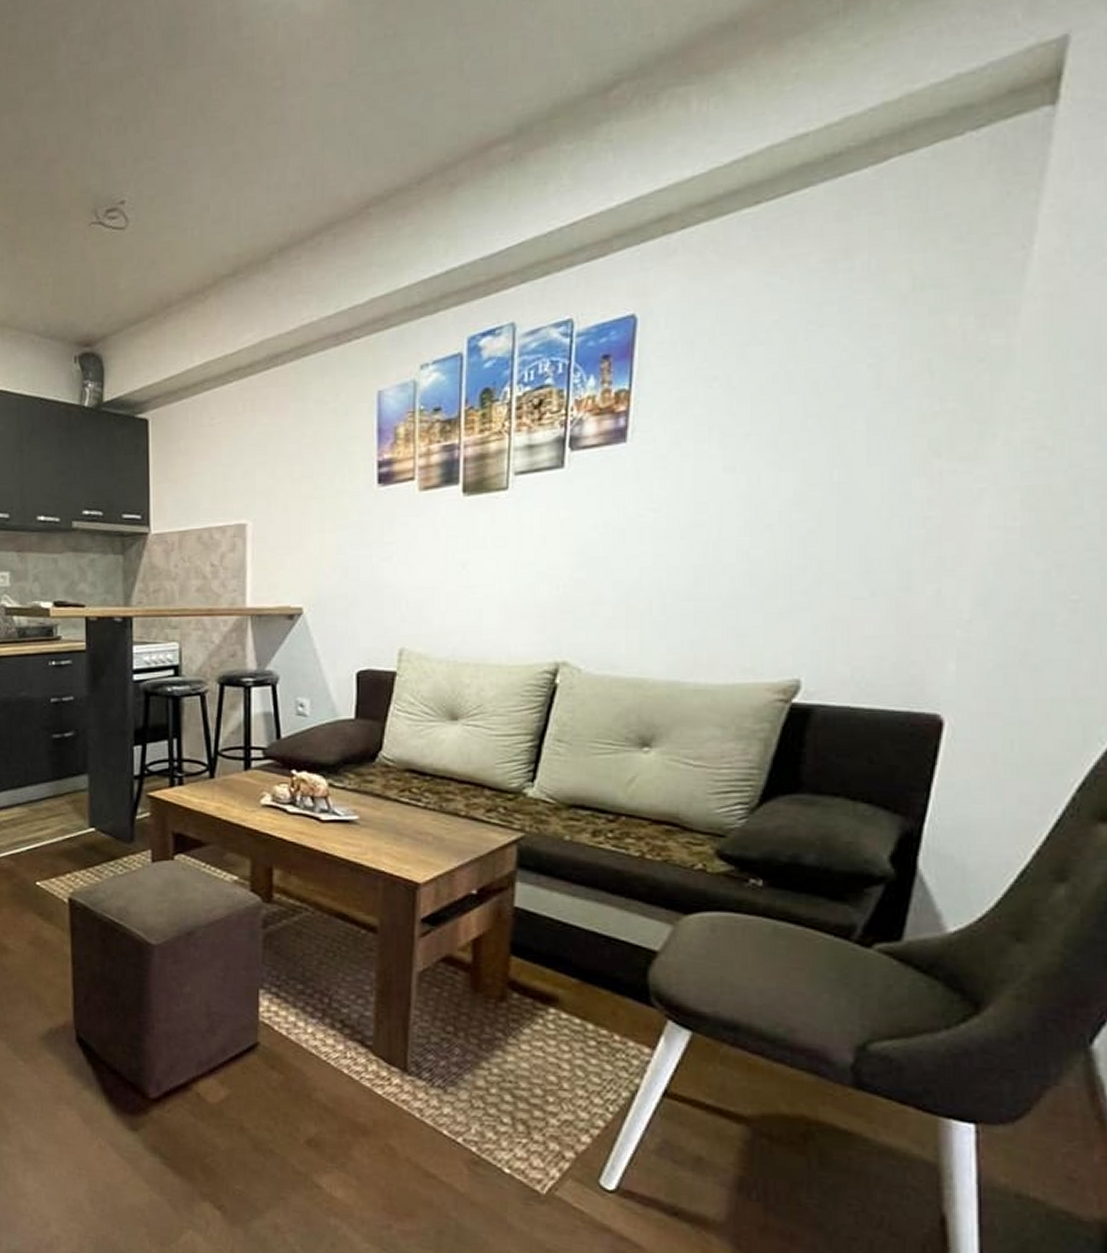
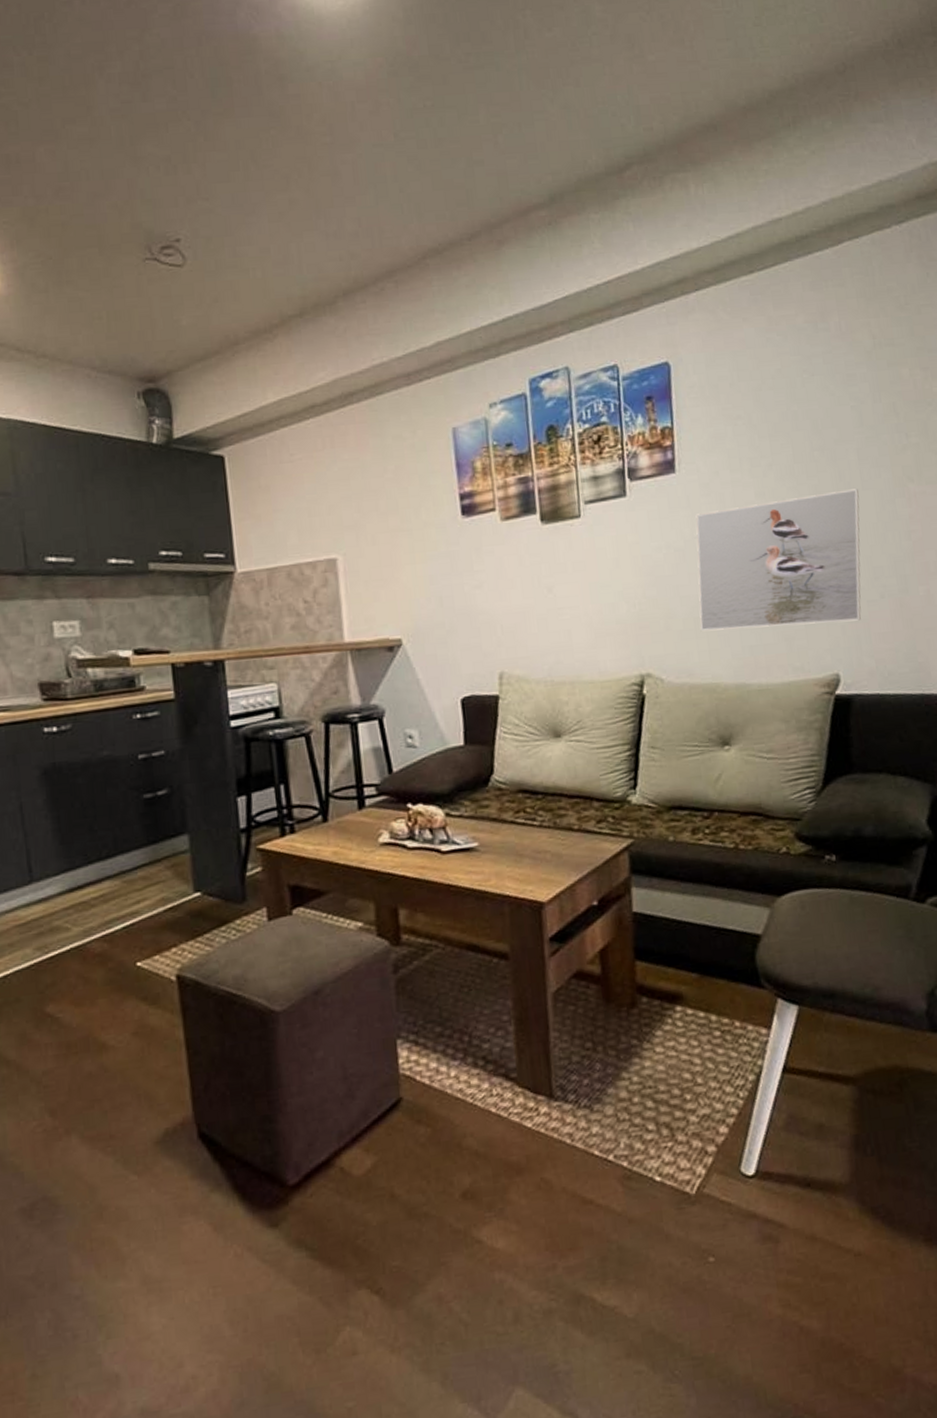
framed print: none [632,464,861,621] -> present [695,489,861,632]

